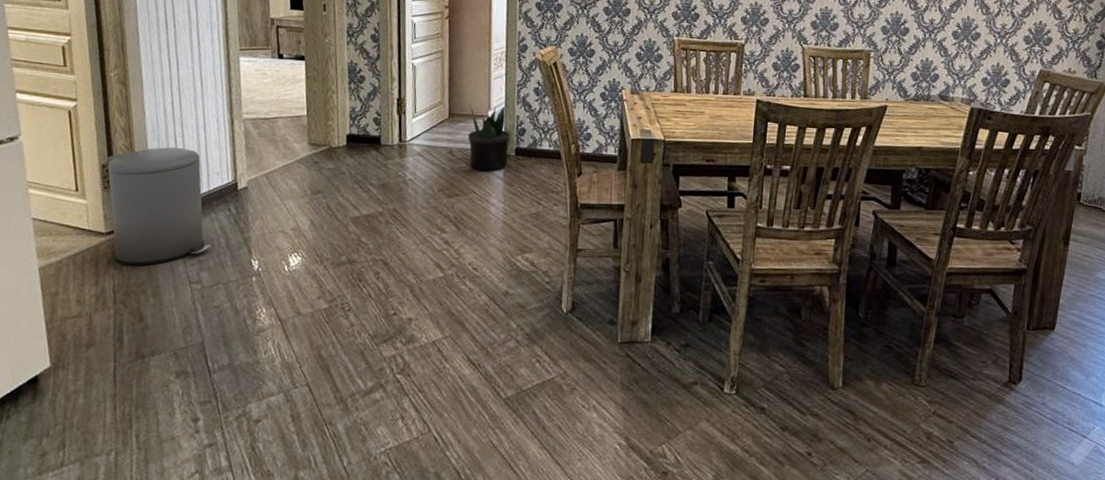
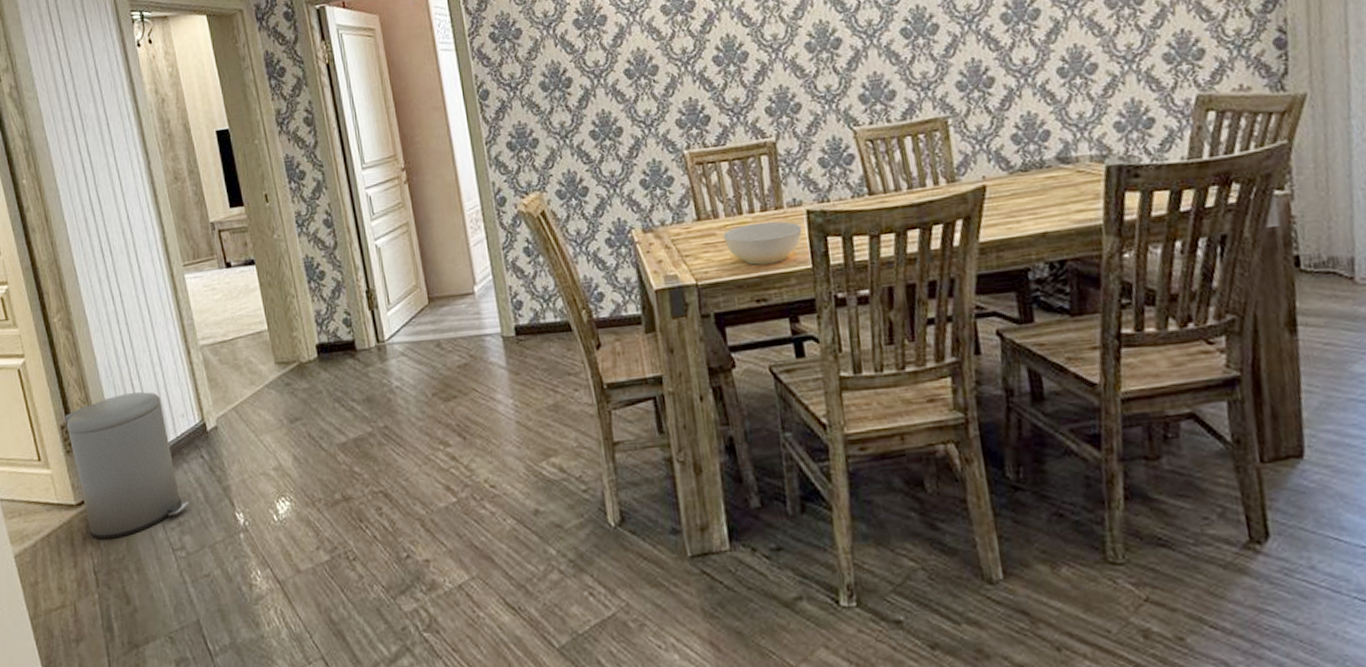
planter: present [467,104,511,171] -> none [449,277,508,362]
bowl: none [691,102,751,135] -> present [722,221,802,265]

